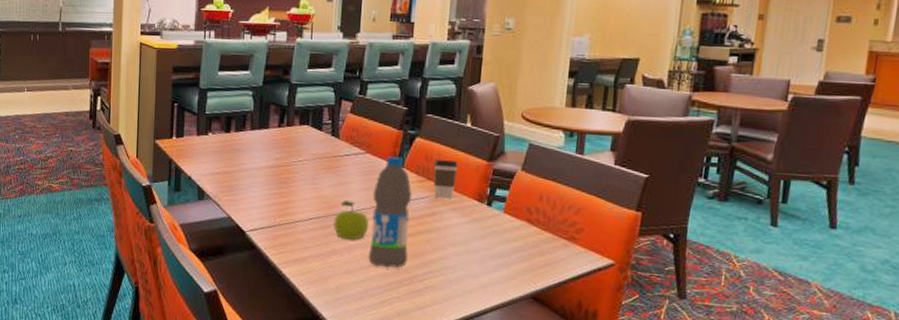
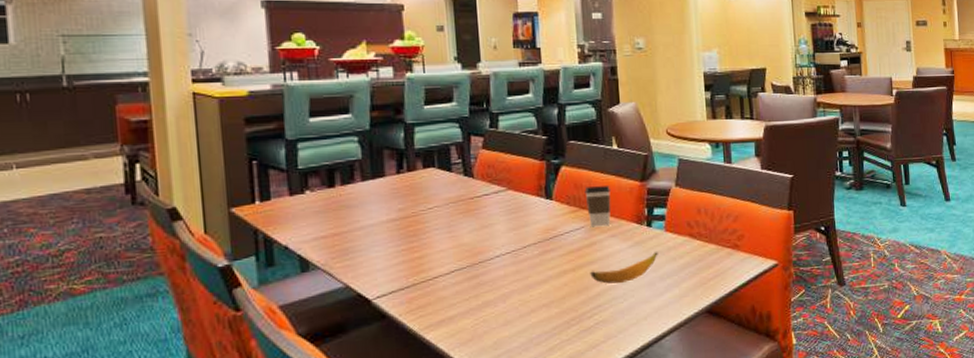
fruit: present [333,201,370,240] -> none [480,244,523,288]
water bottle: present [368,156,412,268] -> none [522,189,573,311]
banana: none [427,231,494,255] -> present [590,252,658,284]

